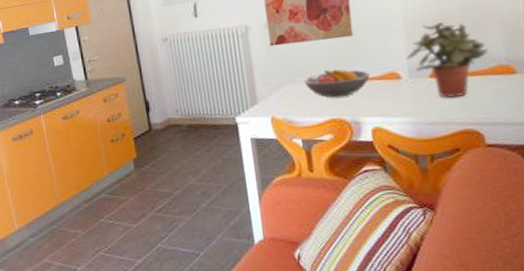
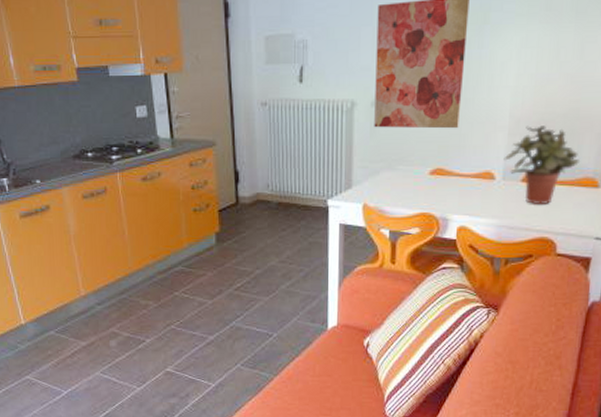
fruit bowl: present [303,69,371,98] -> none [401,161,467,191]

